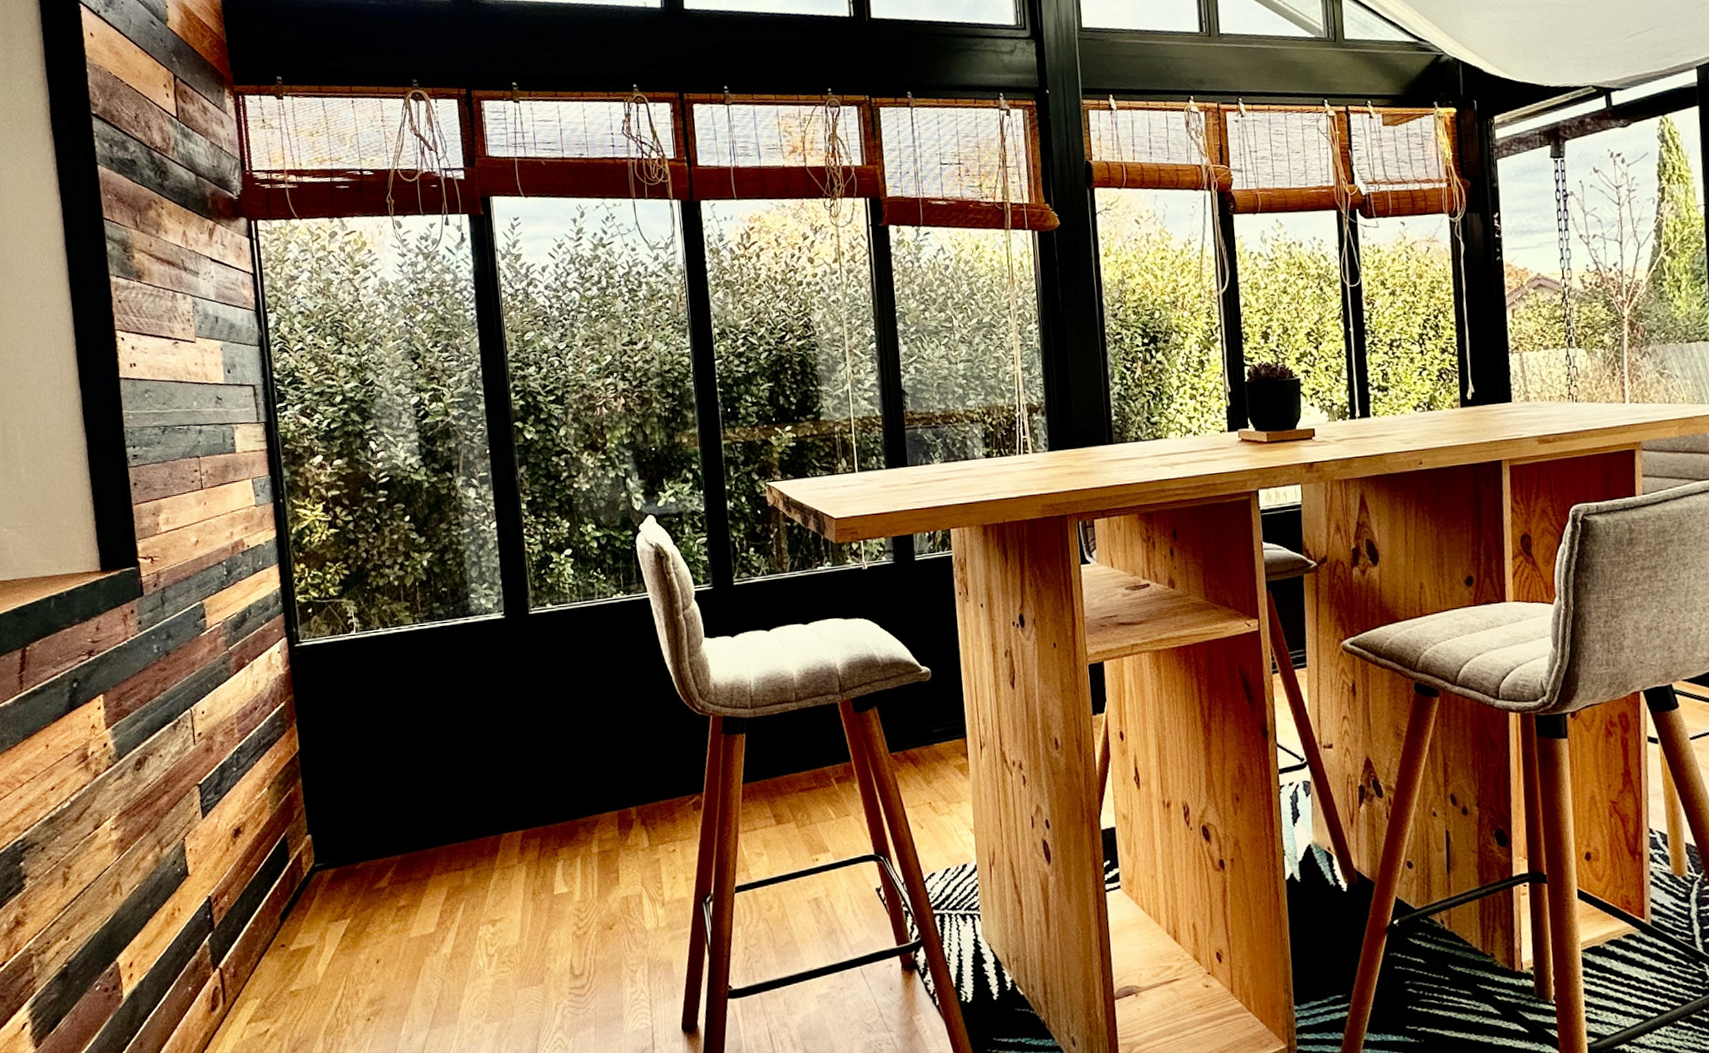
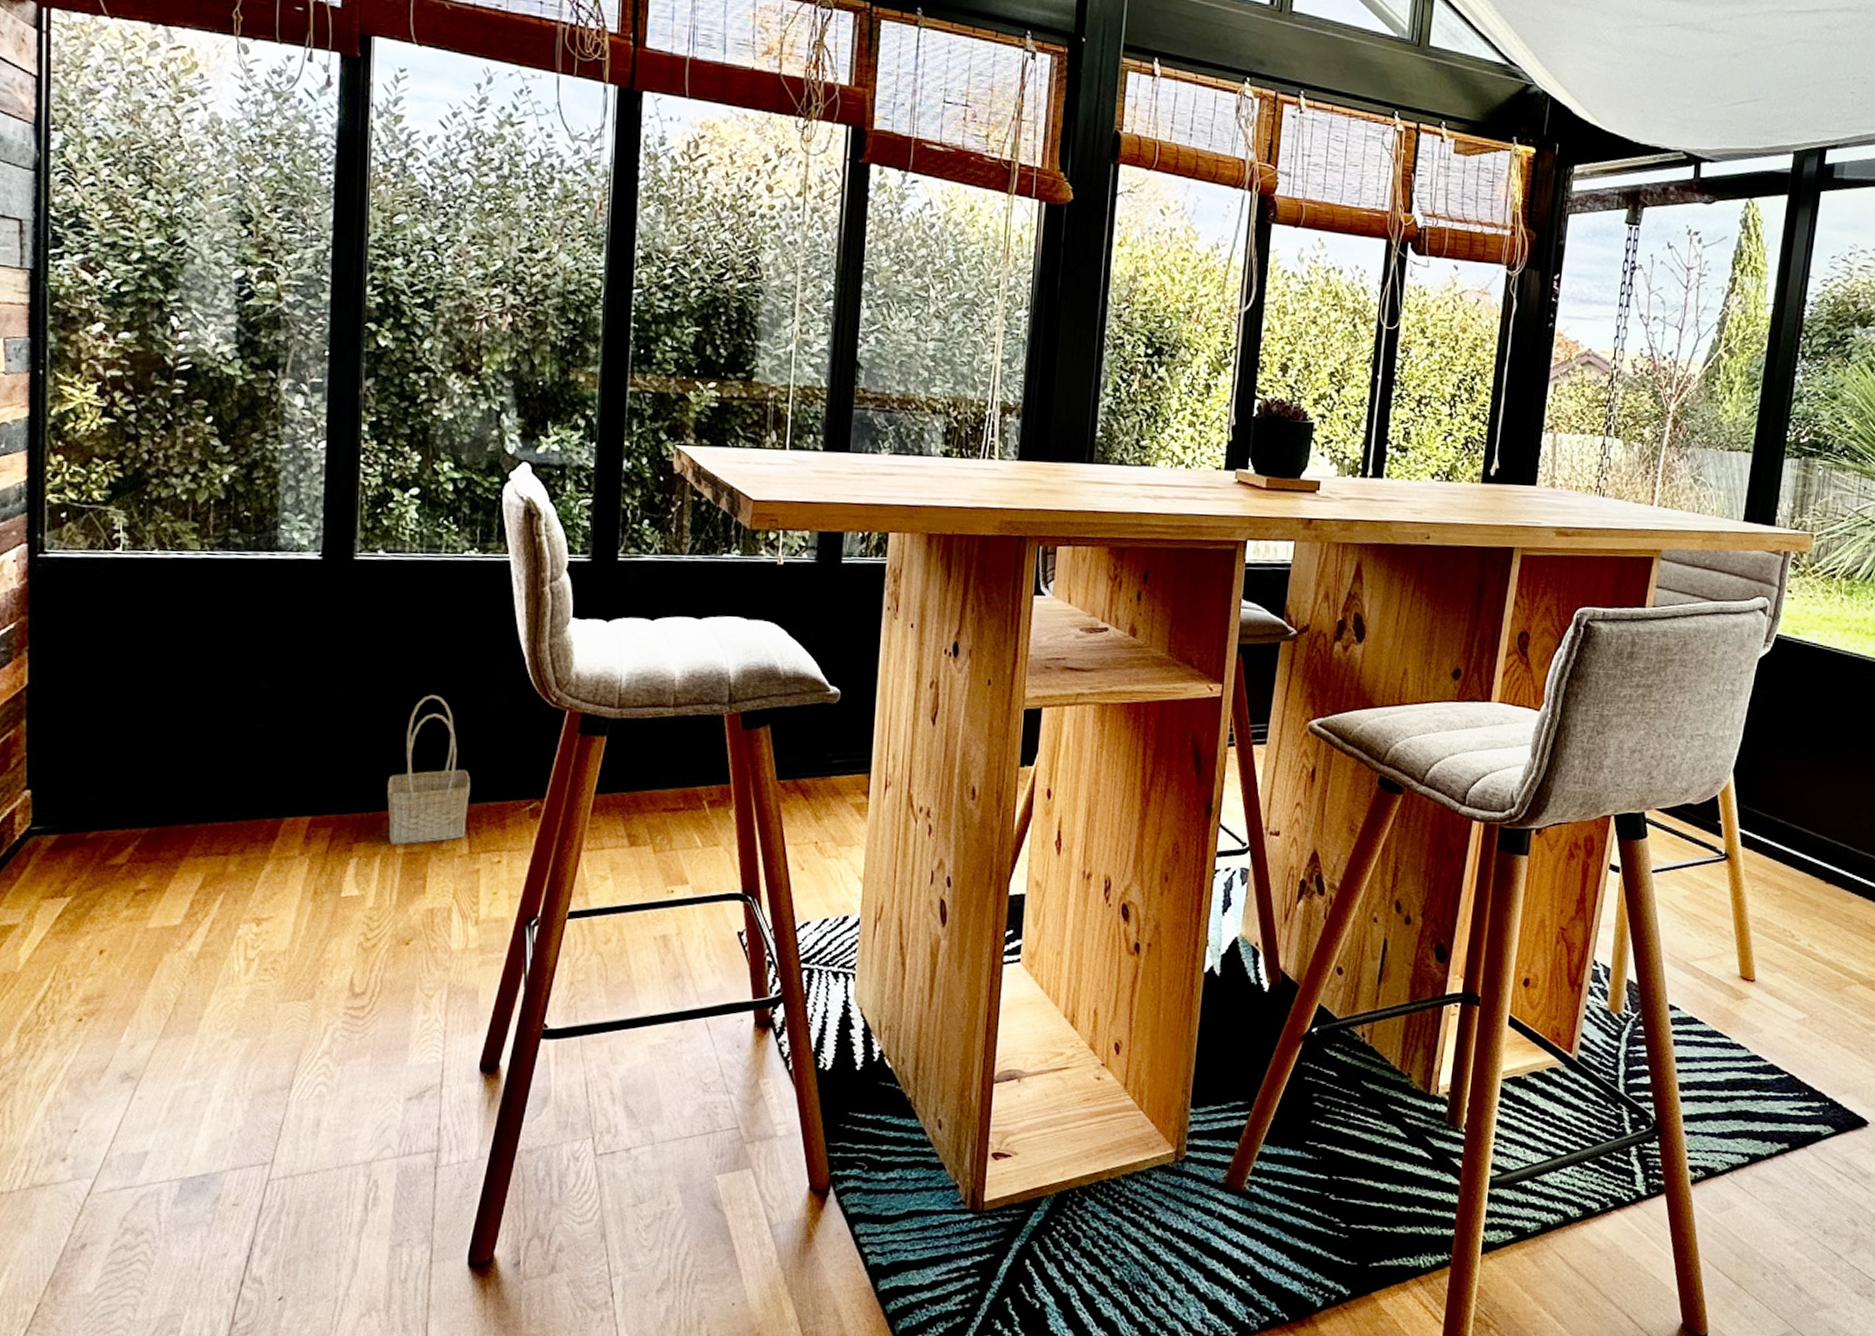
basket: none [578,717,645,846] -> present [387,695,470,845]

